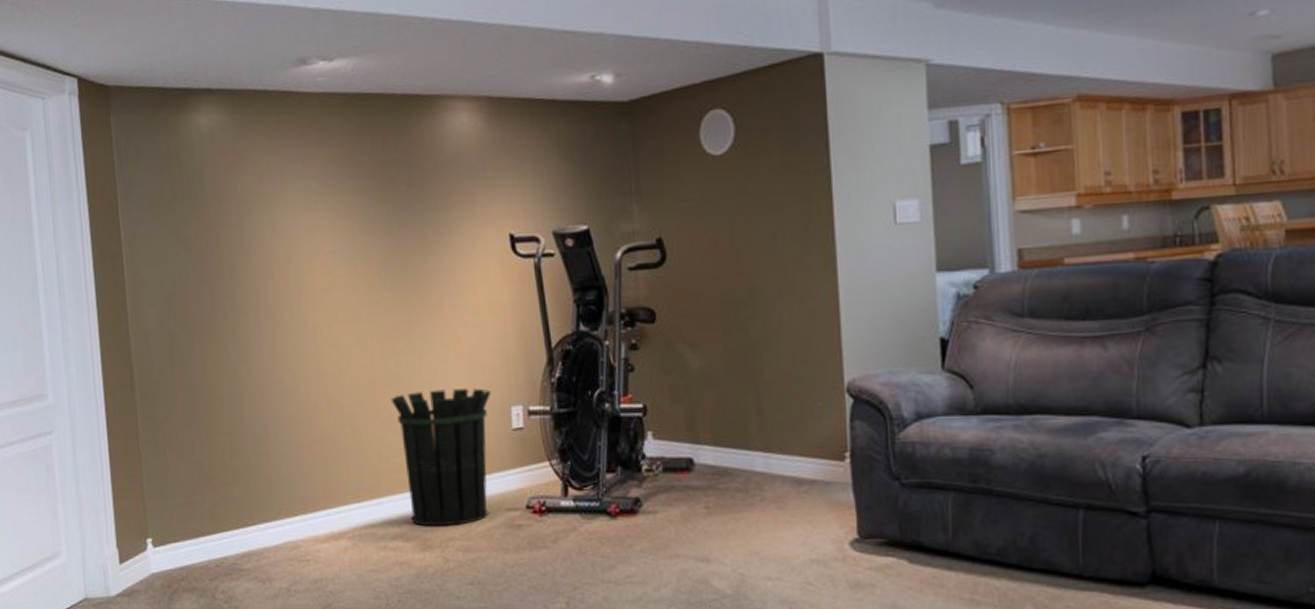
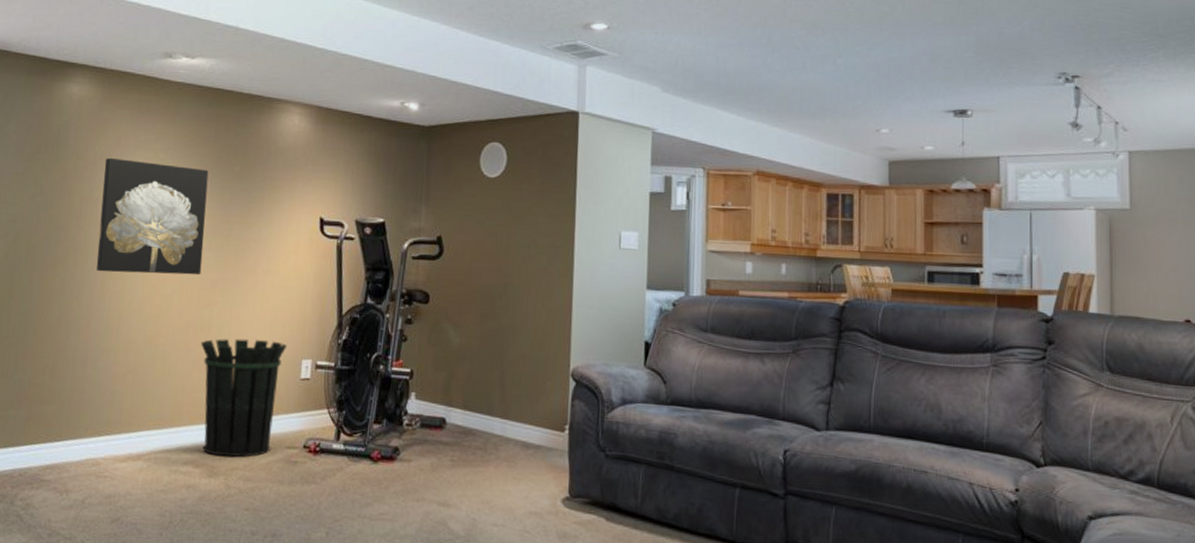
wall art: none [250,194,379,331] -> present [96,157,209,276]

